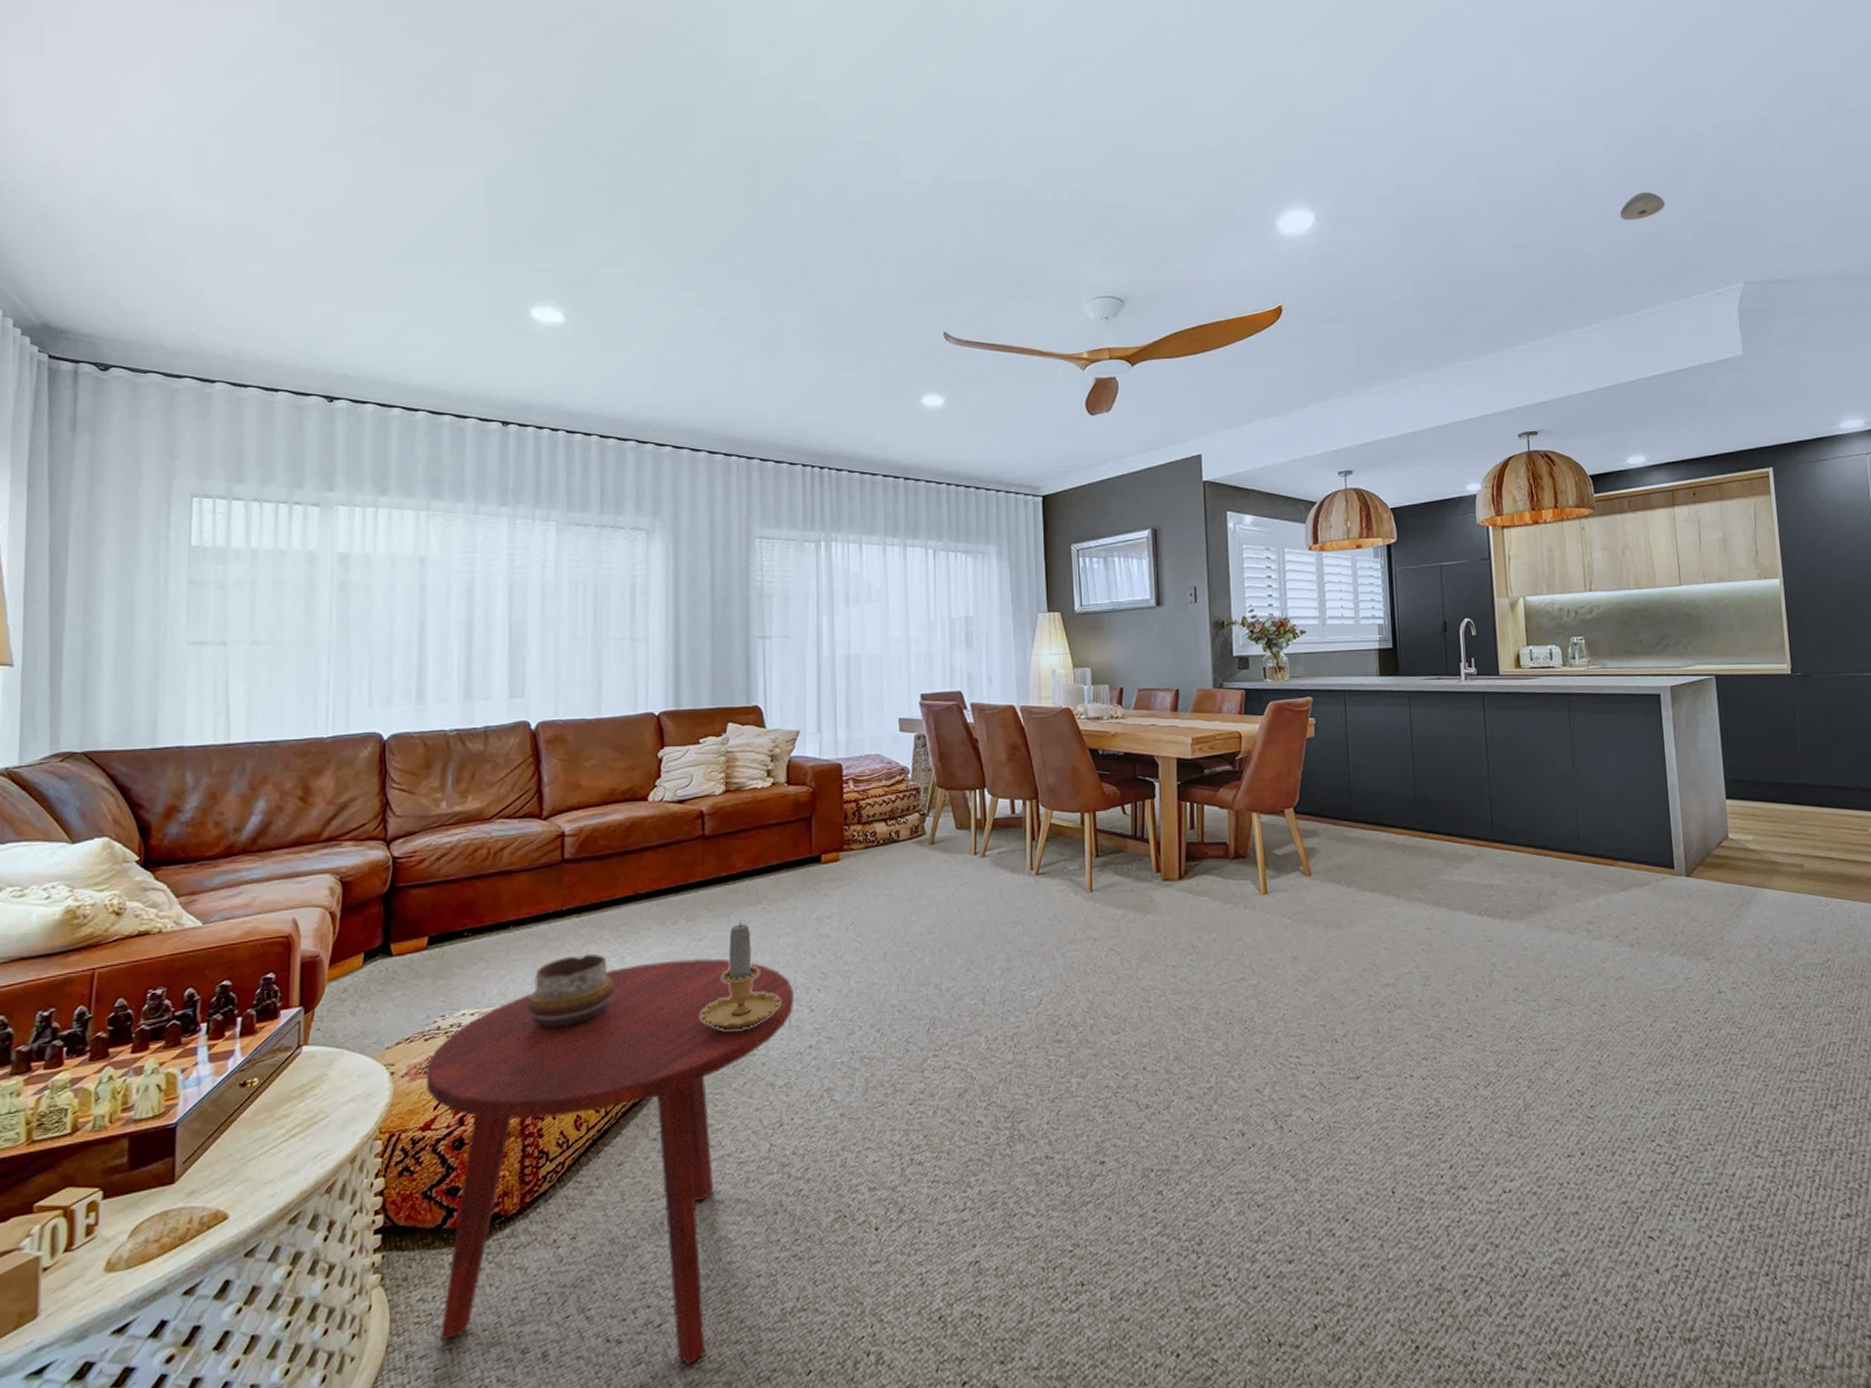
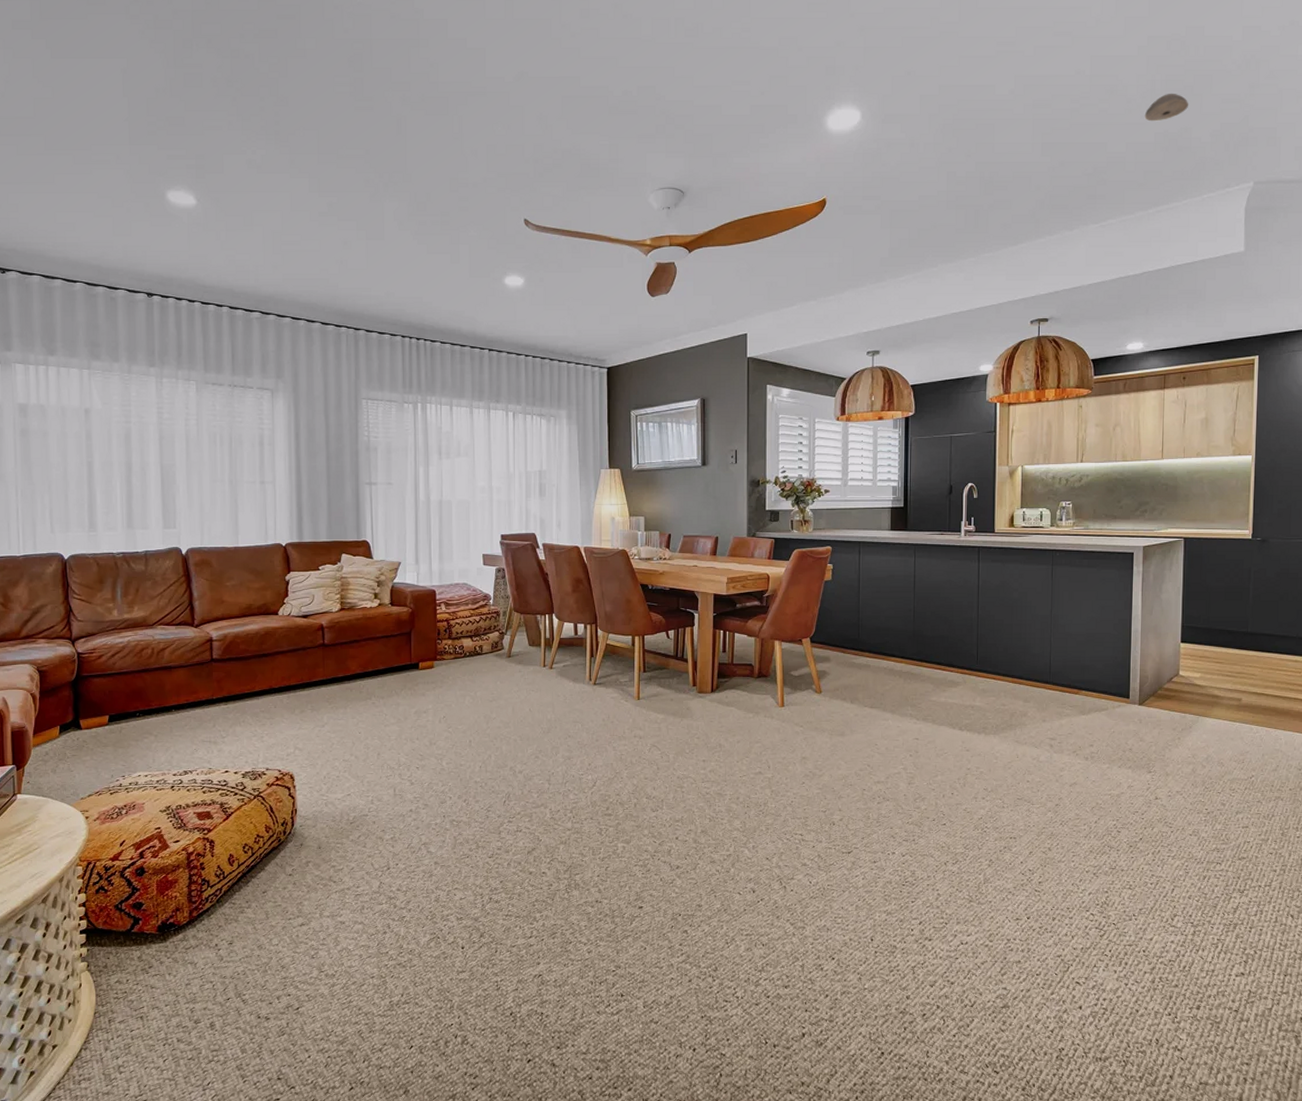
side table: present [425,958,795,1366] -> none [112,739,398,1038]
decorative bowl: present [527,953,615,1029] -> none [188,733,256,789]
candle: present [700,921,780,1031] -> none [323,712,387,796]

